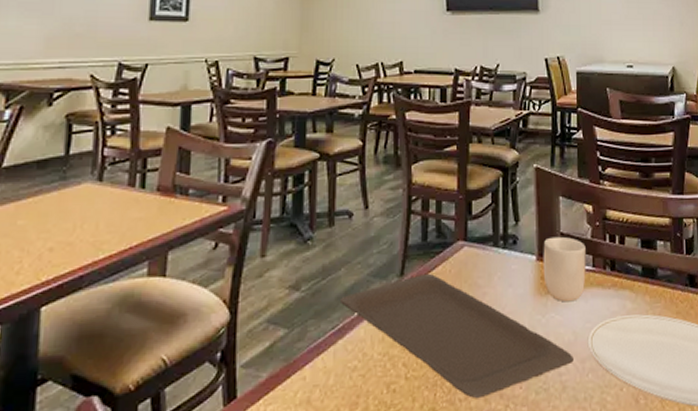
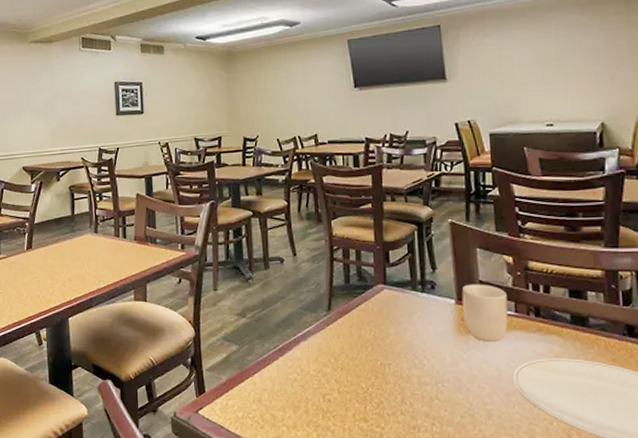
tray: present [339,273,574,399] -> none [278,309,498,415]

